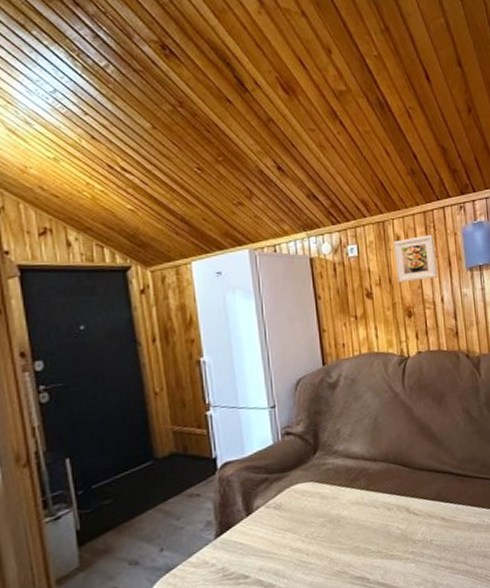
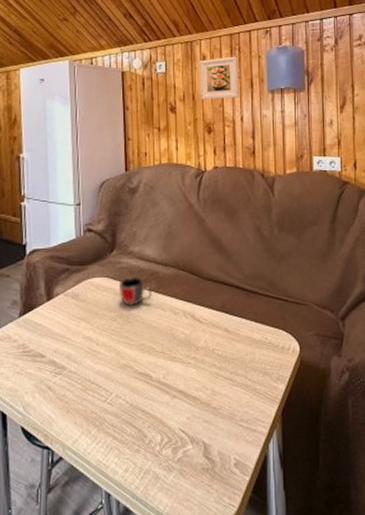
mug: none [325,476,363,509] -> present [118,277,152,306]

